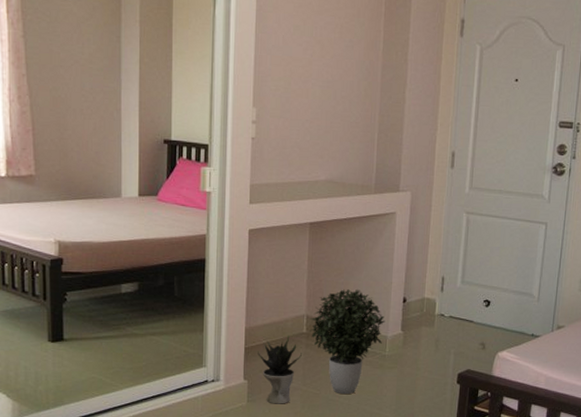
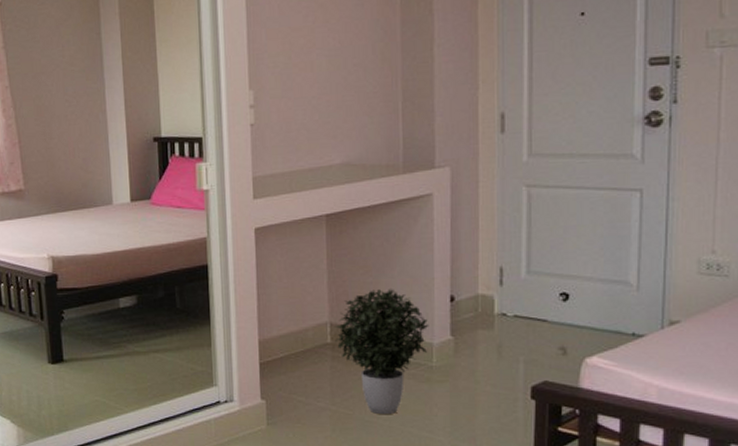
potted plant: present [258,335,303,404] -> none [275,346,329,427]

